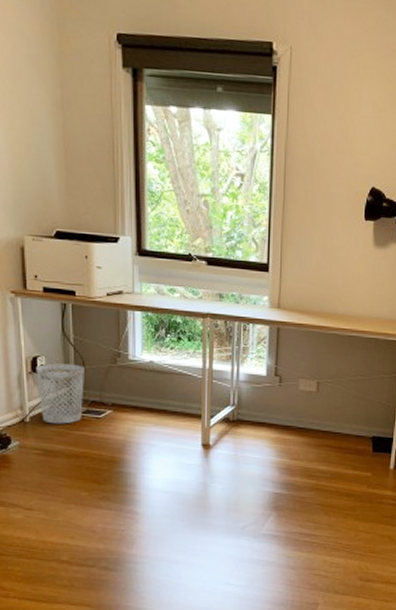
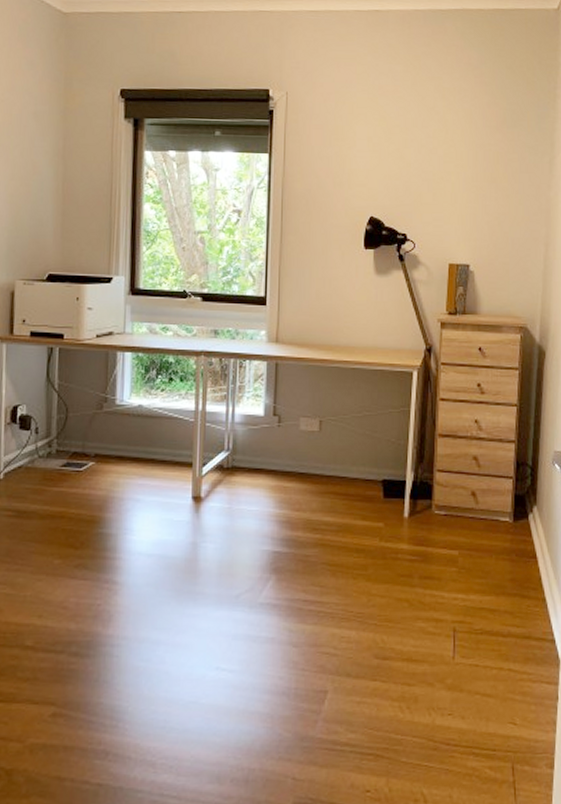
wastebasket: present [36,363,84,424] -> none [15,412,67,480]

